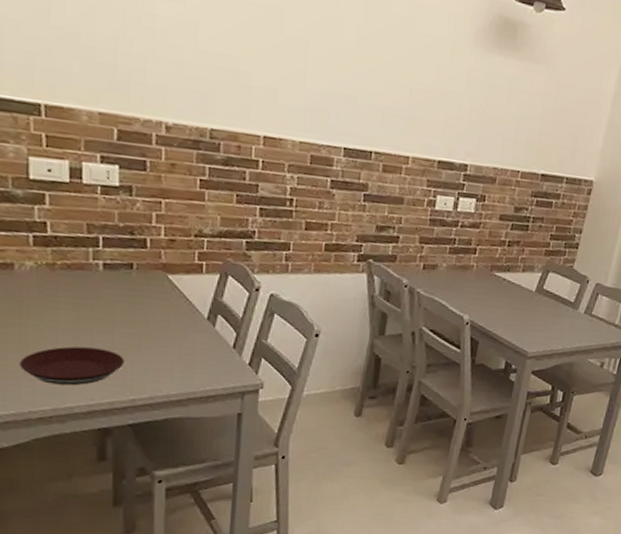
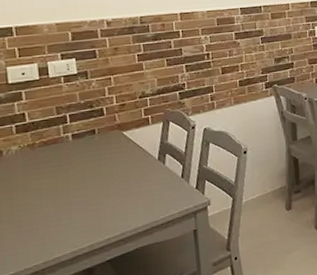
plate: present [20,346,124,386] -> none [14,202,97,242]

